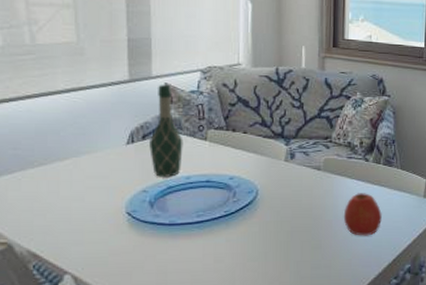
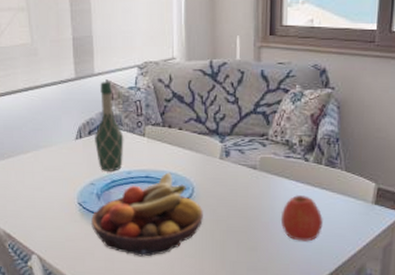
fruit bowl: none [140,176,267,265] -> present [90,172,203,257]

